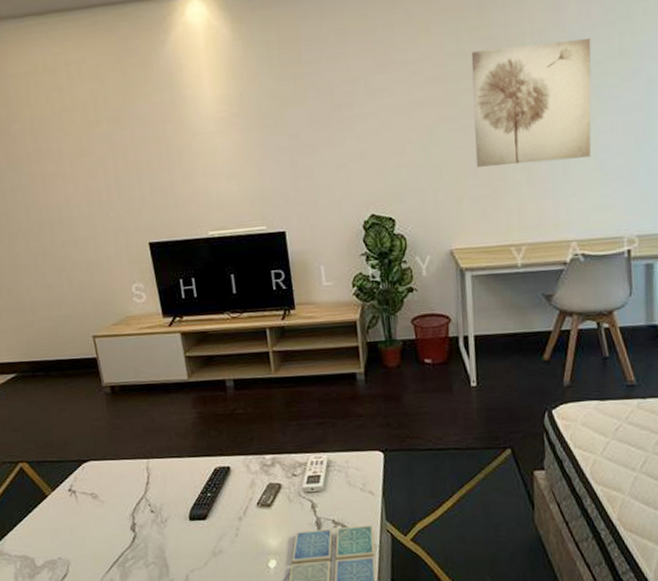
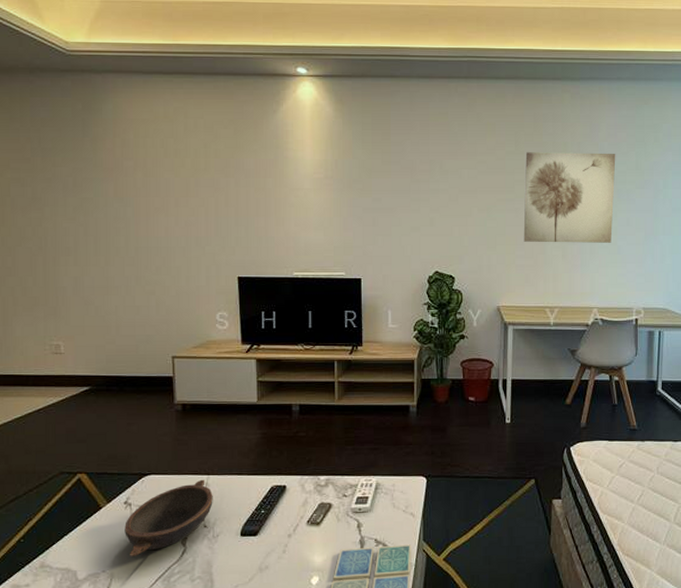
bowl: none [72,463,157,543] -> present [124,479,213,556]

